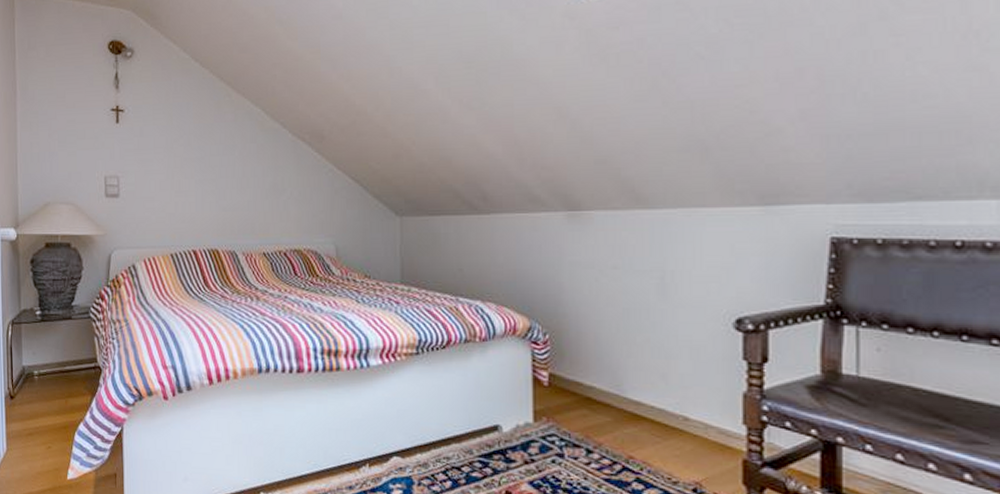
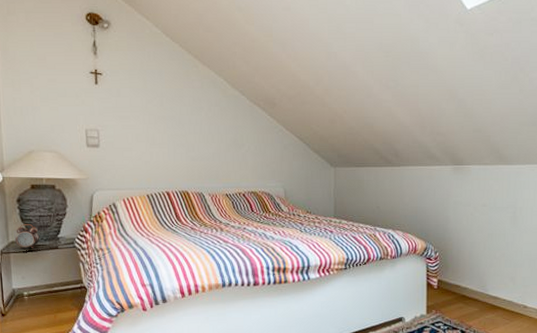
alarm clock: none [27,289,52,319] -> present [15,224,39,249]

